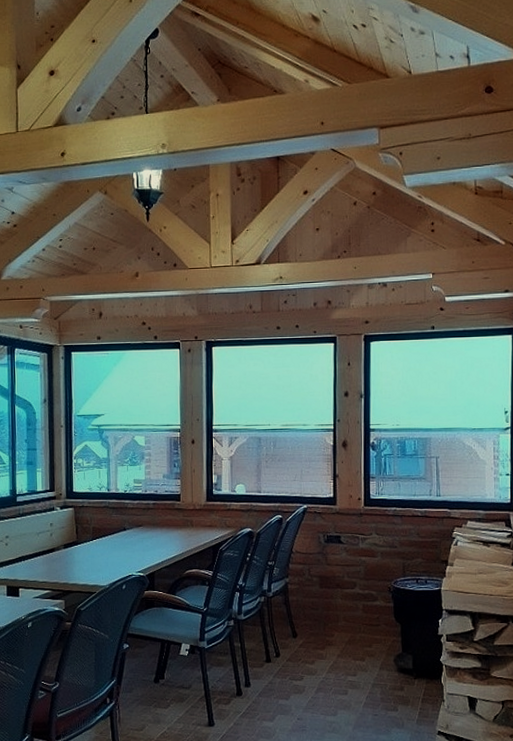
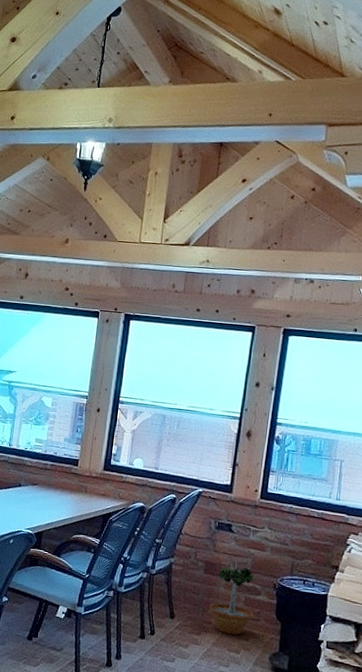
potted tree: none [329,568,373,643] -> present [208,558,254,635]

